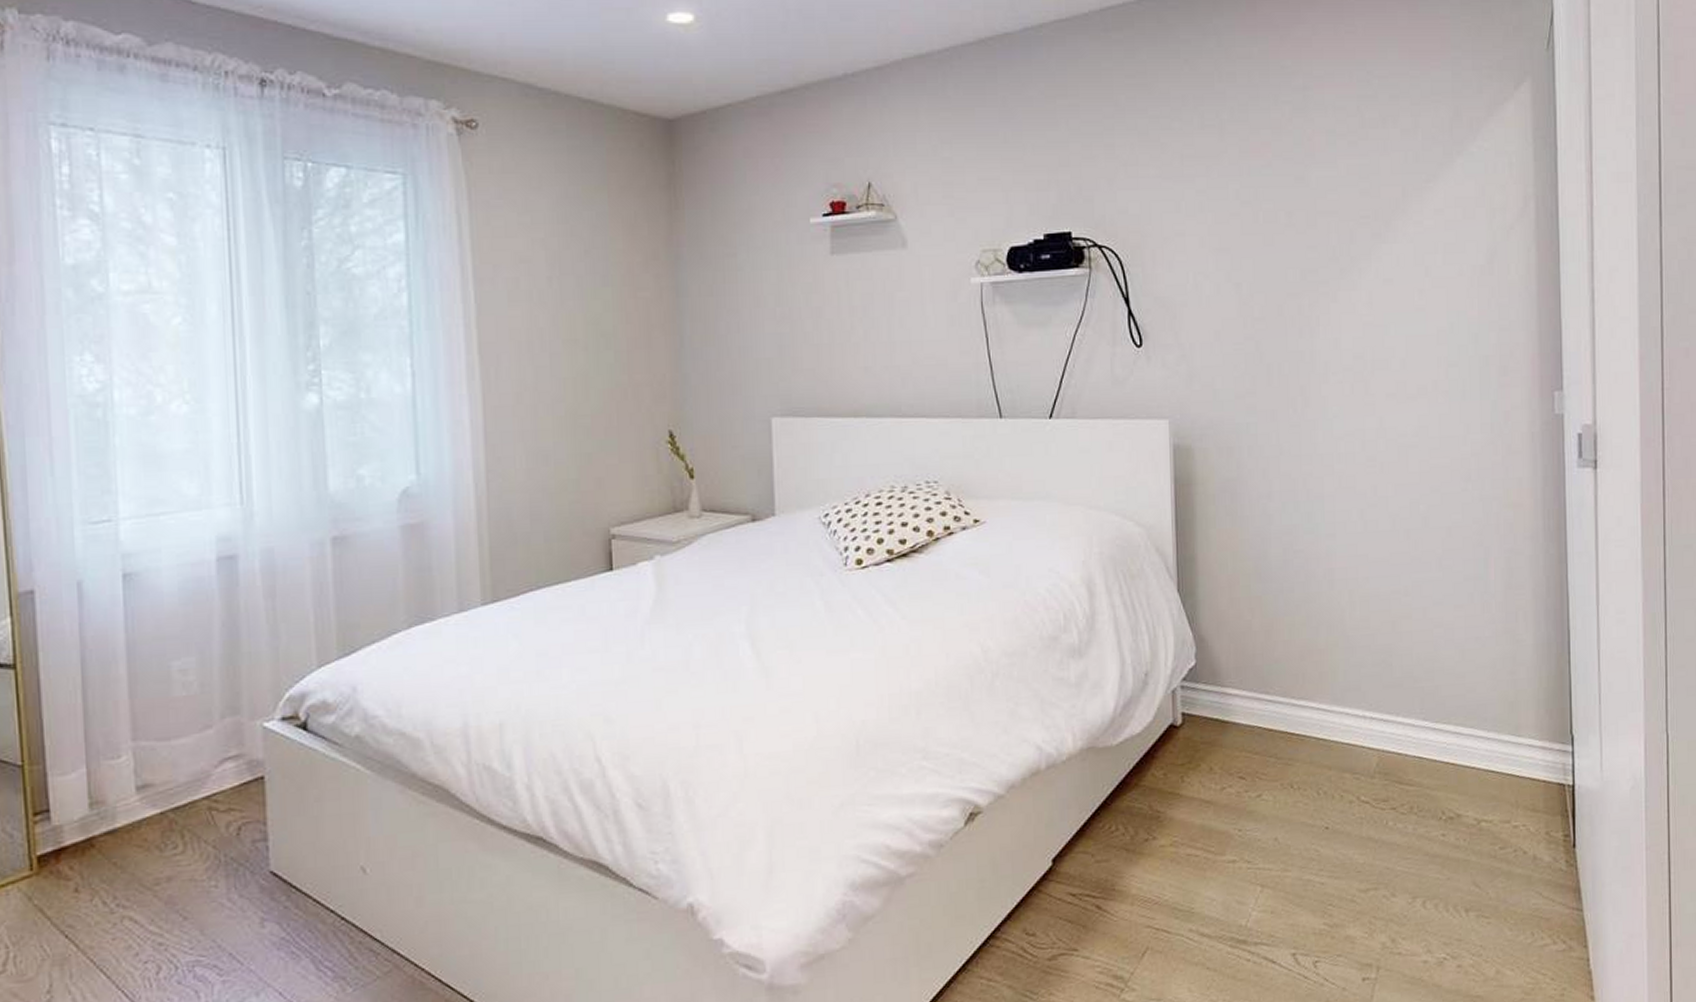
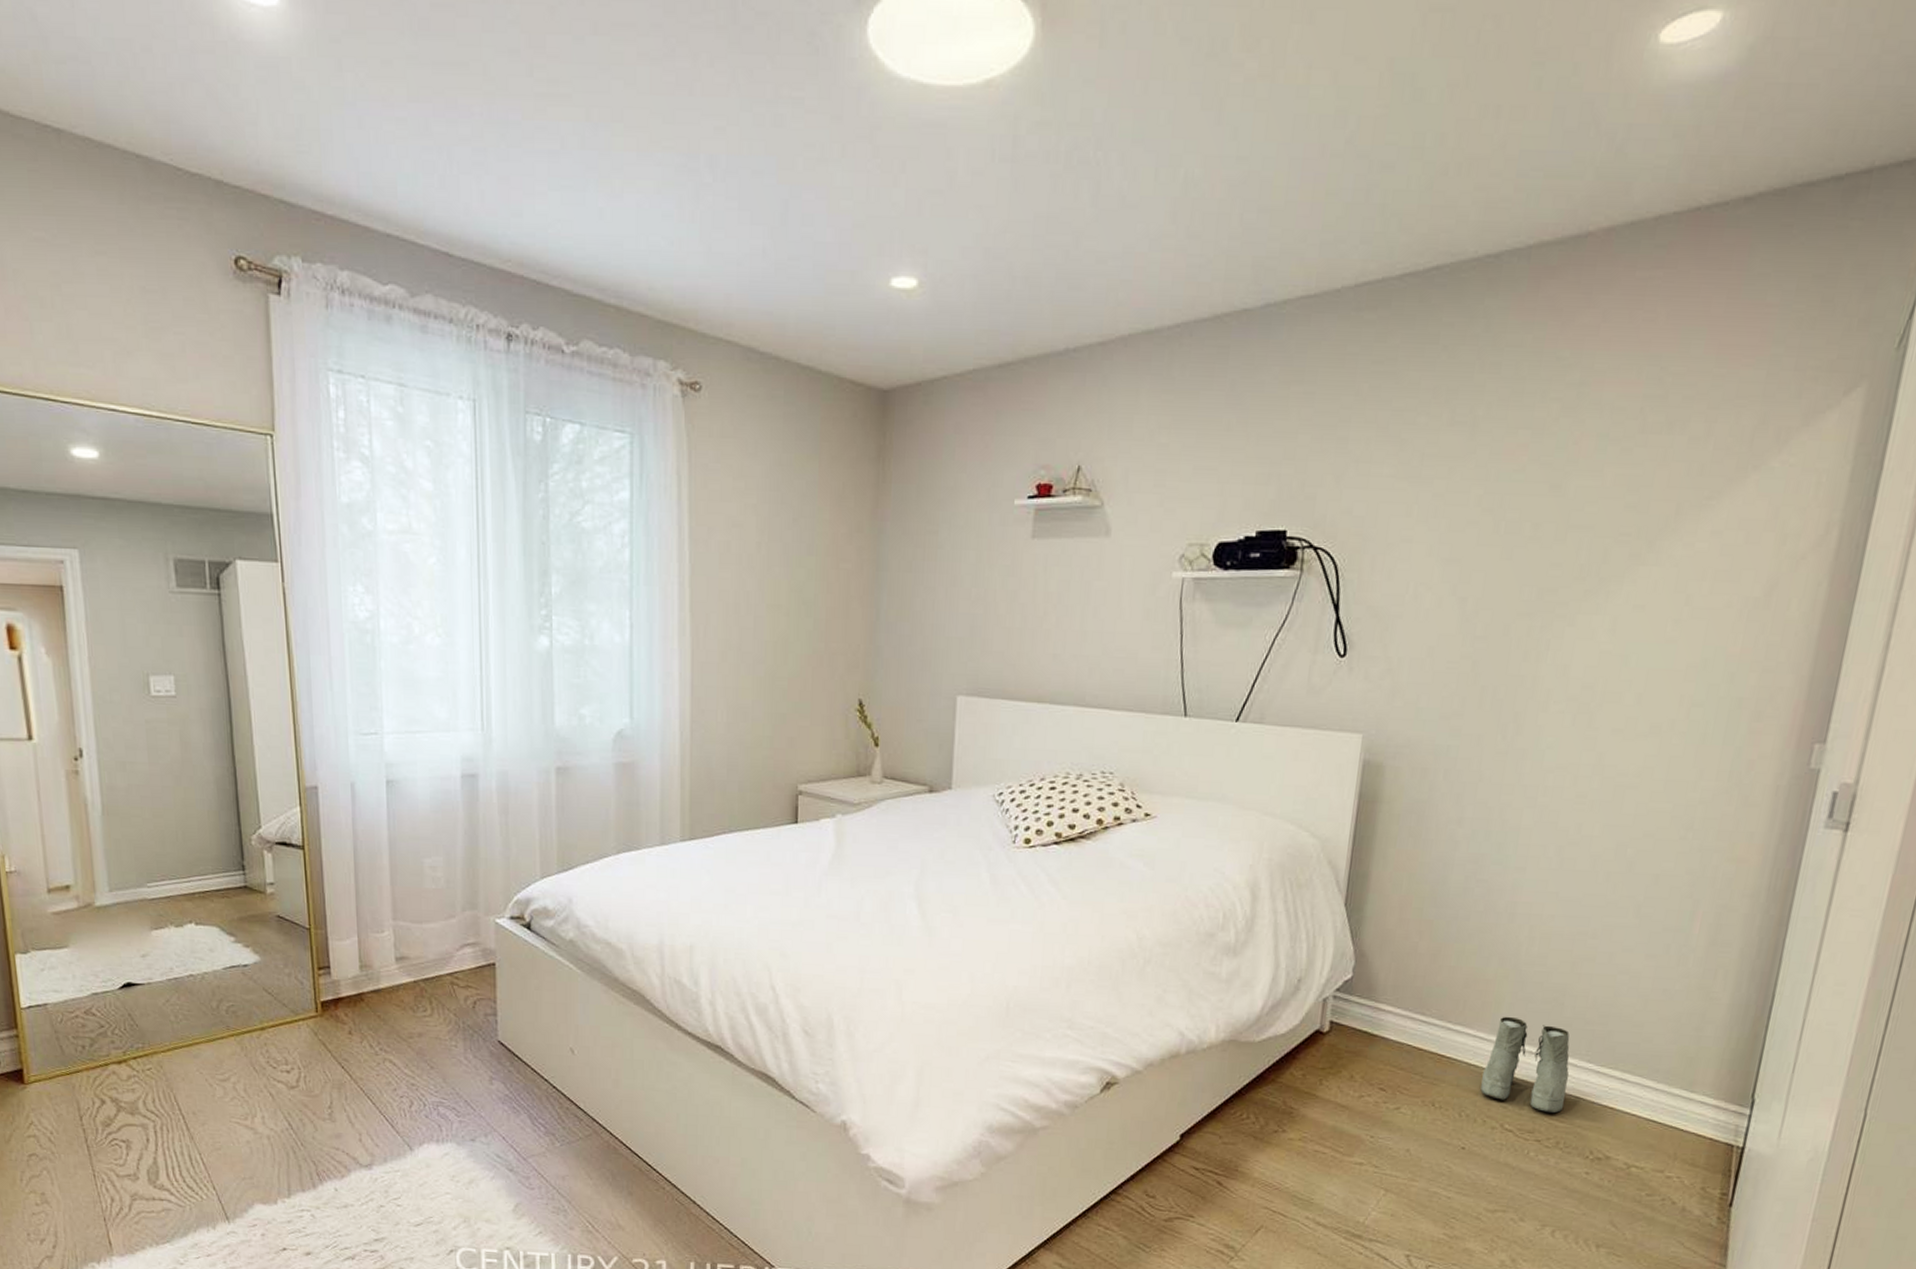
boots: none [1332,684,1411,779] -> present [1480,1016,1570,1114]

